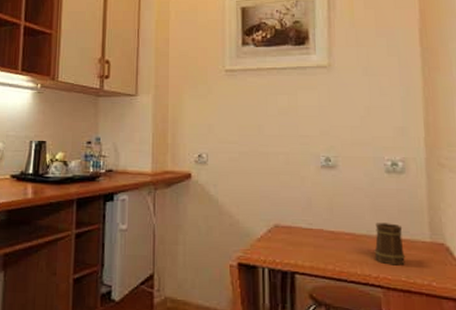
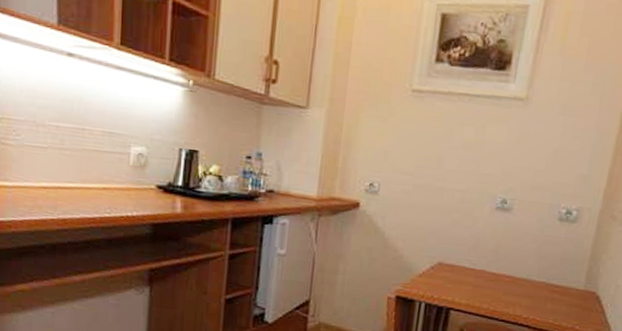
mug: present [374,223,406,266] -> none [528,268,562,309]

